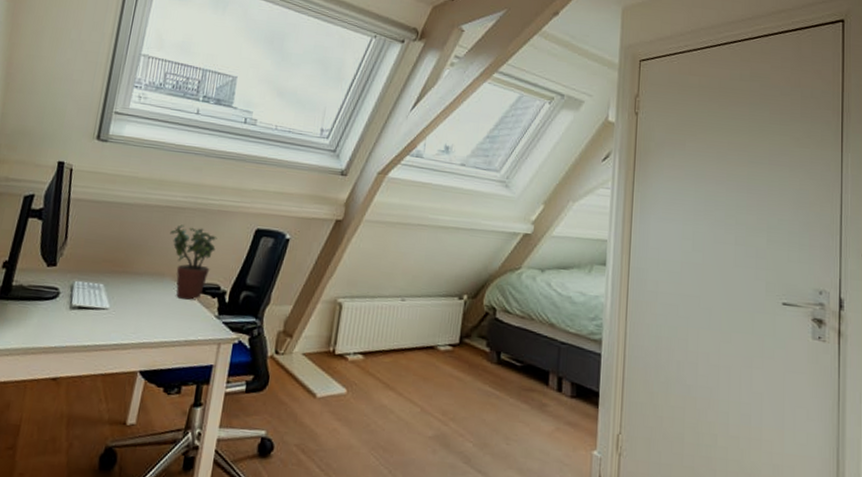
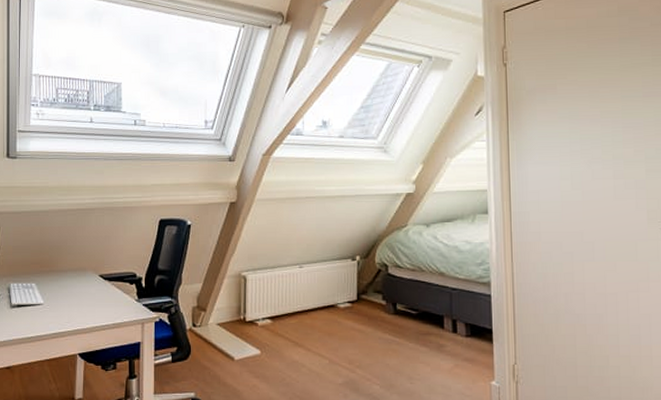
potted plant: present [170,224,217,300] -> none [85,224,127,288]

